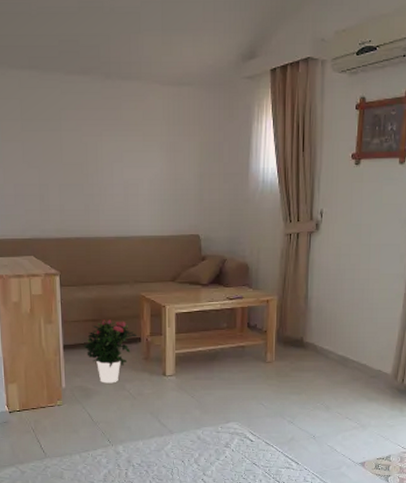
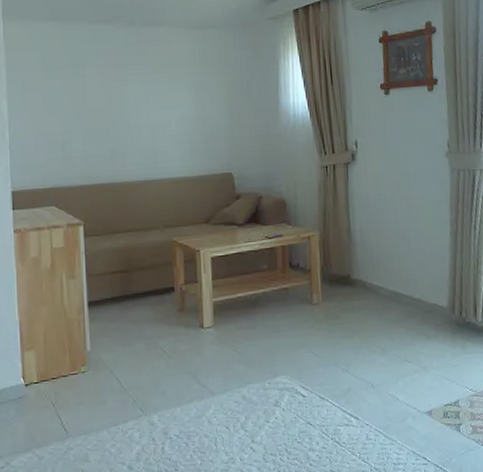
potted flower: present [84,319,137,384] -> none [111,269,169,342]

